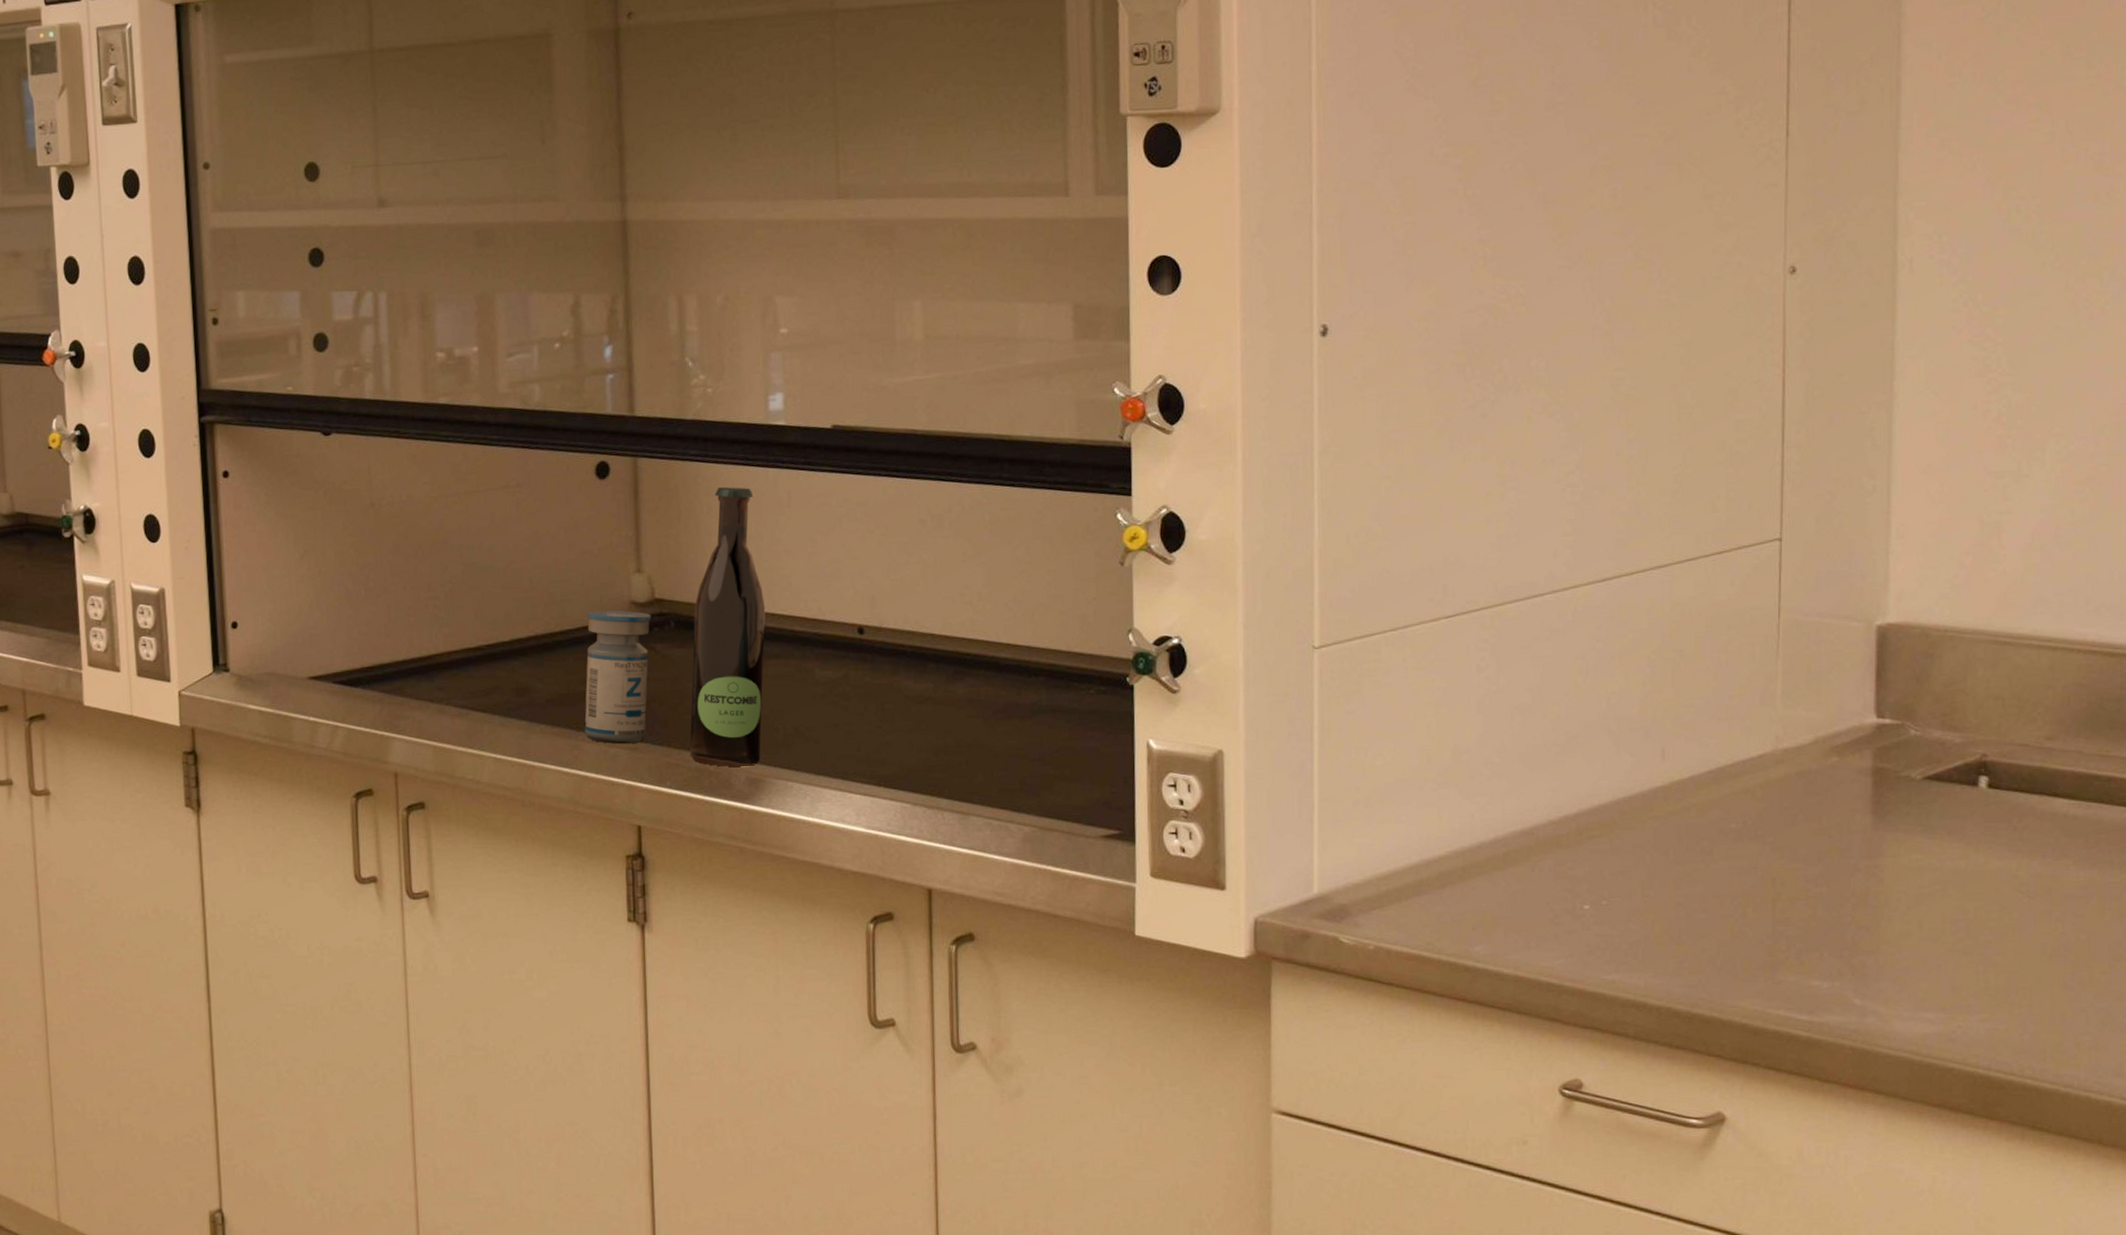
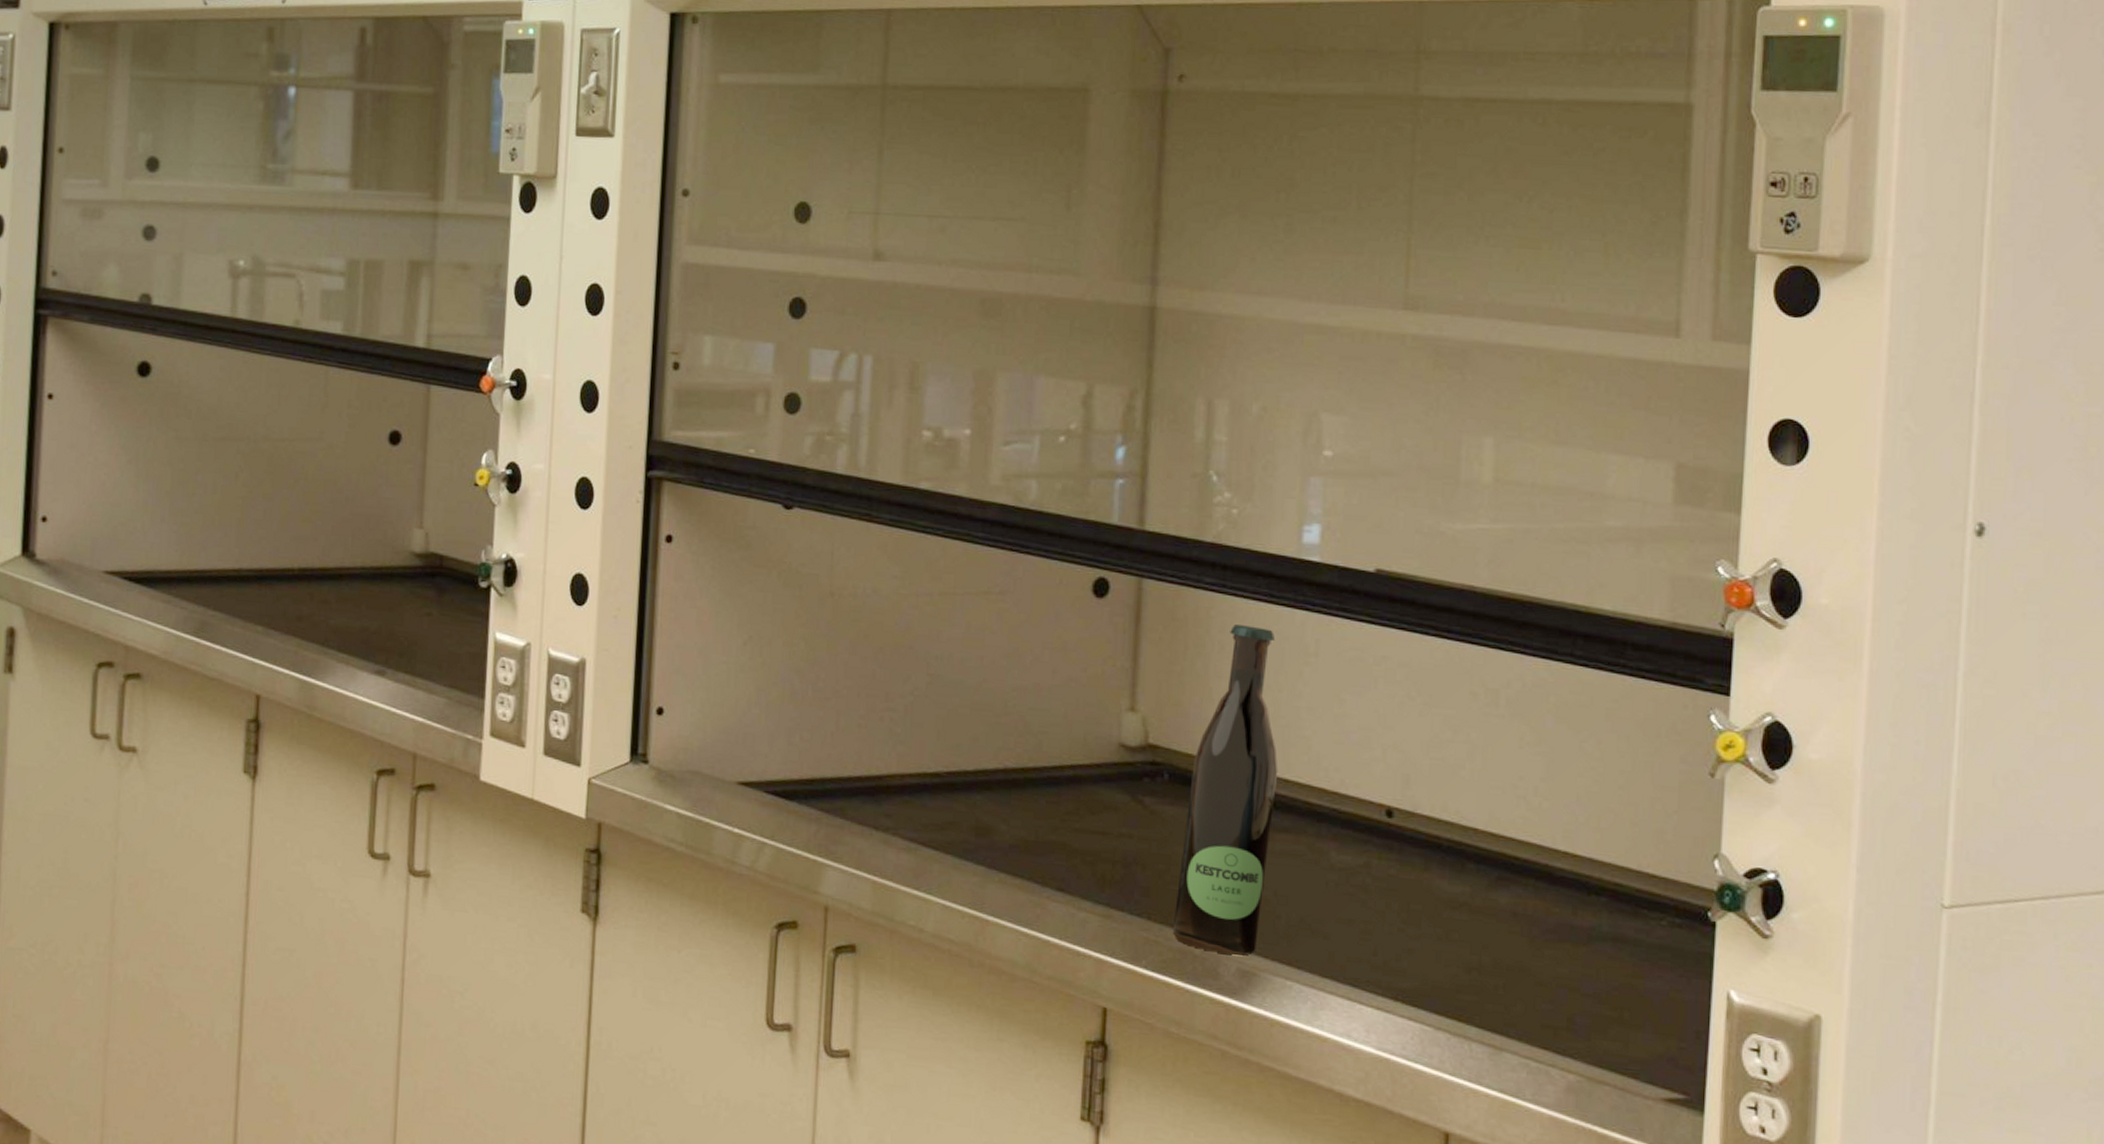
medicine: present [584,610,652,745] -> none [1051,748,1142,911]

